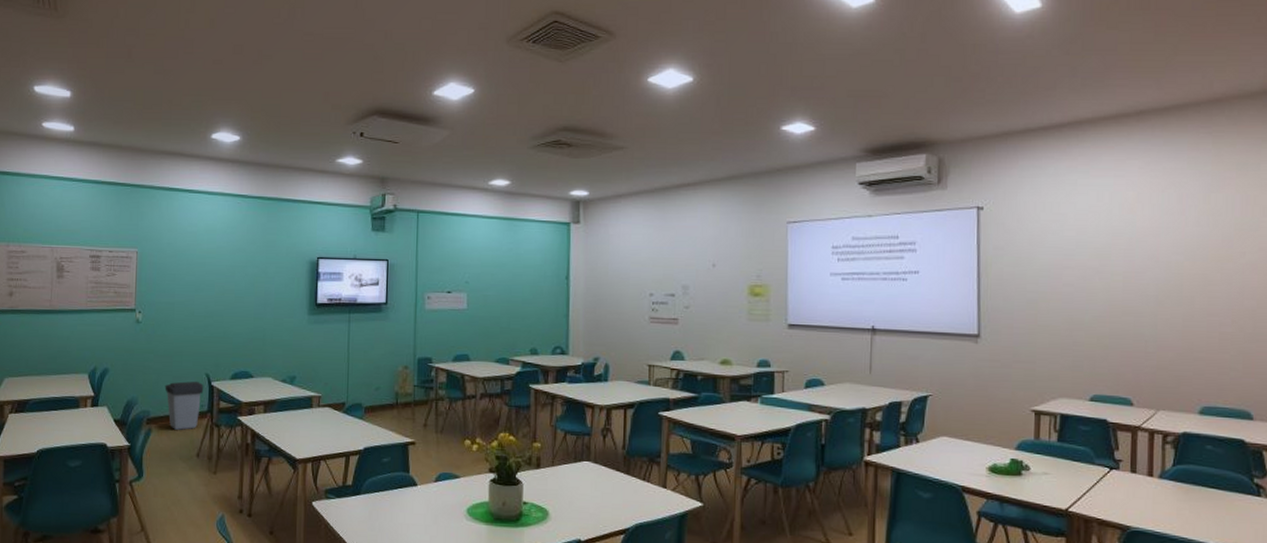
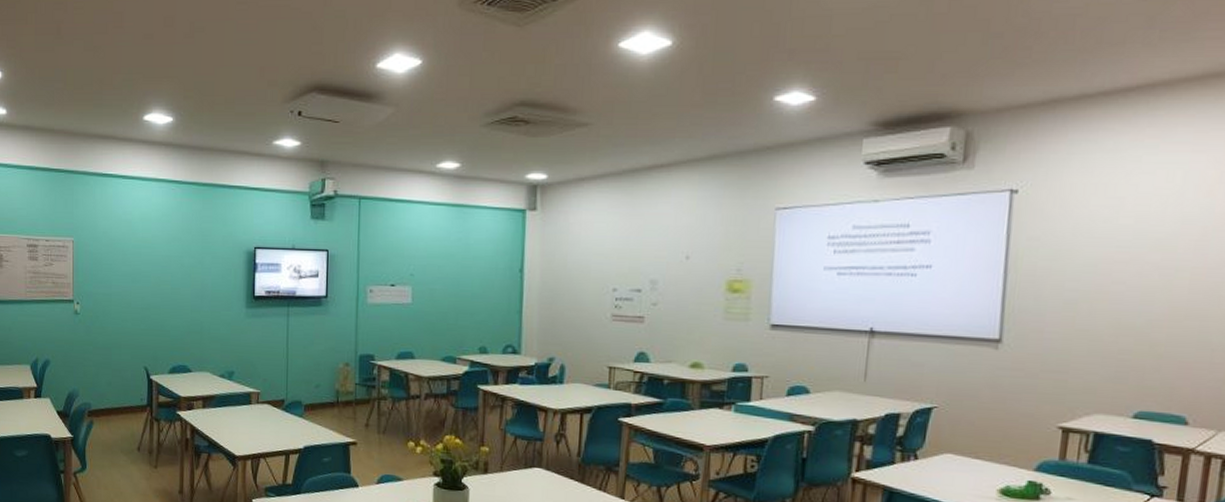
trash can: present [164,381,204,430] -> none [104,374,143,424]

